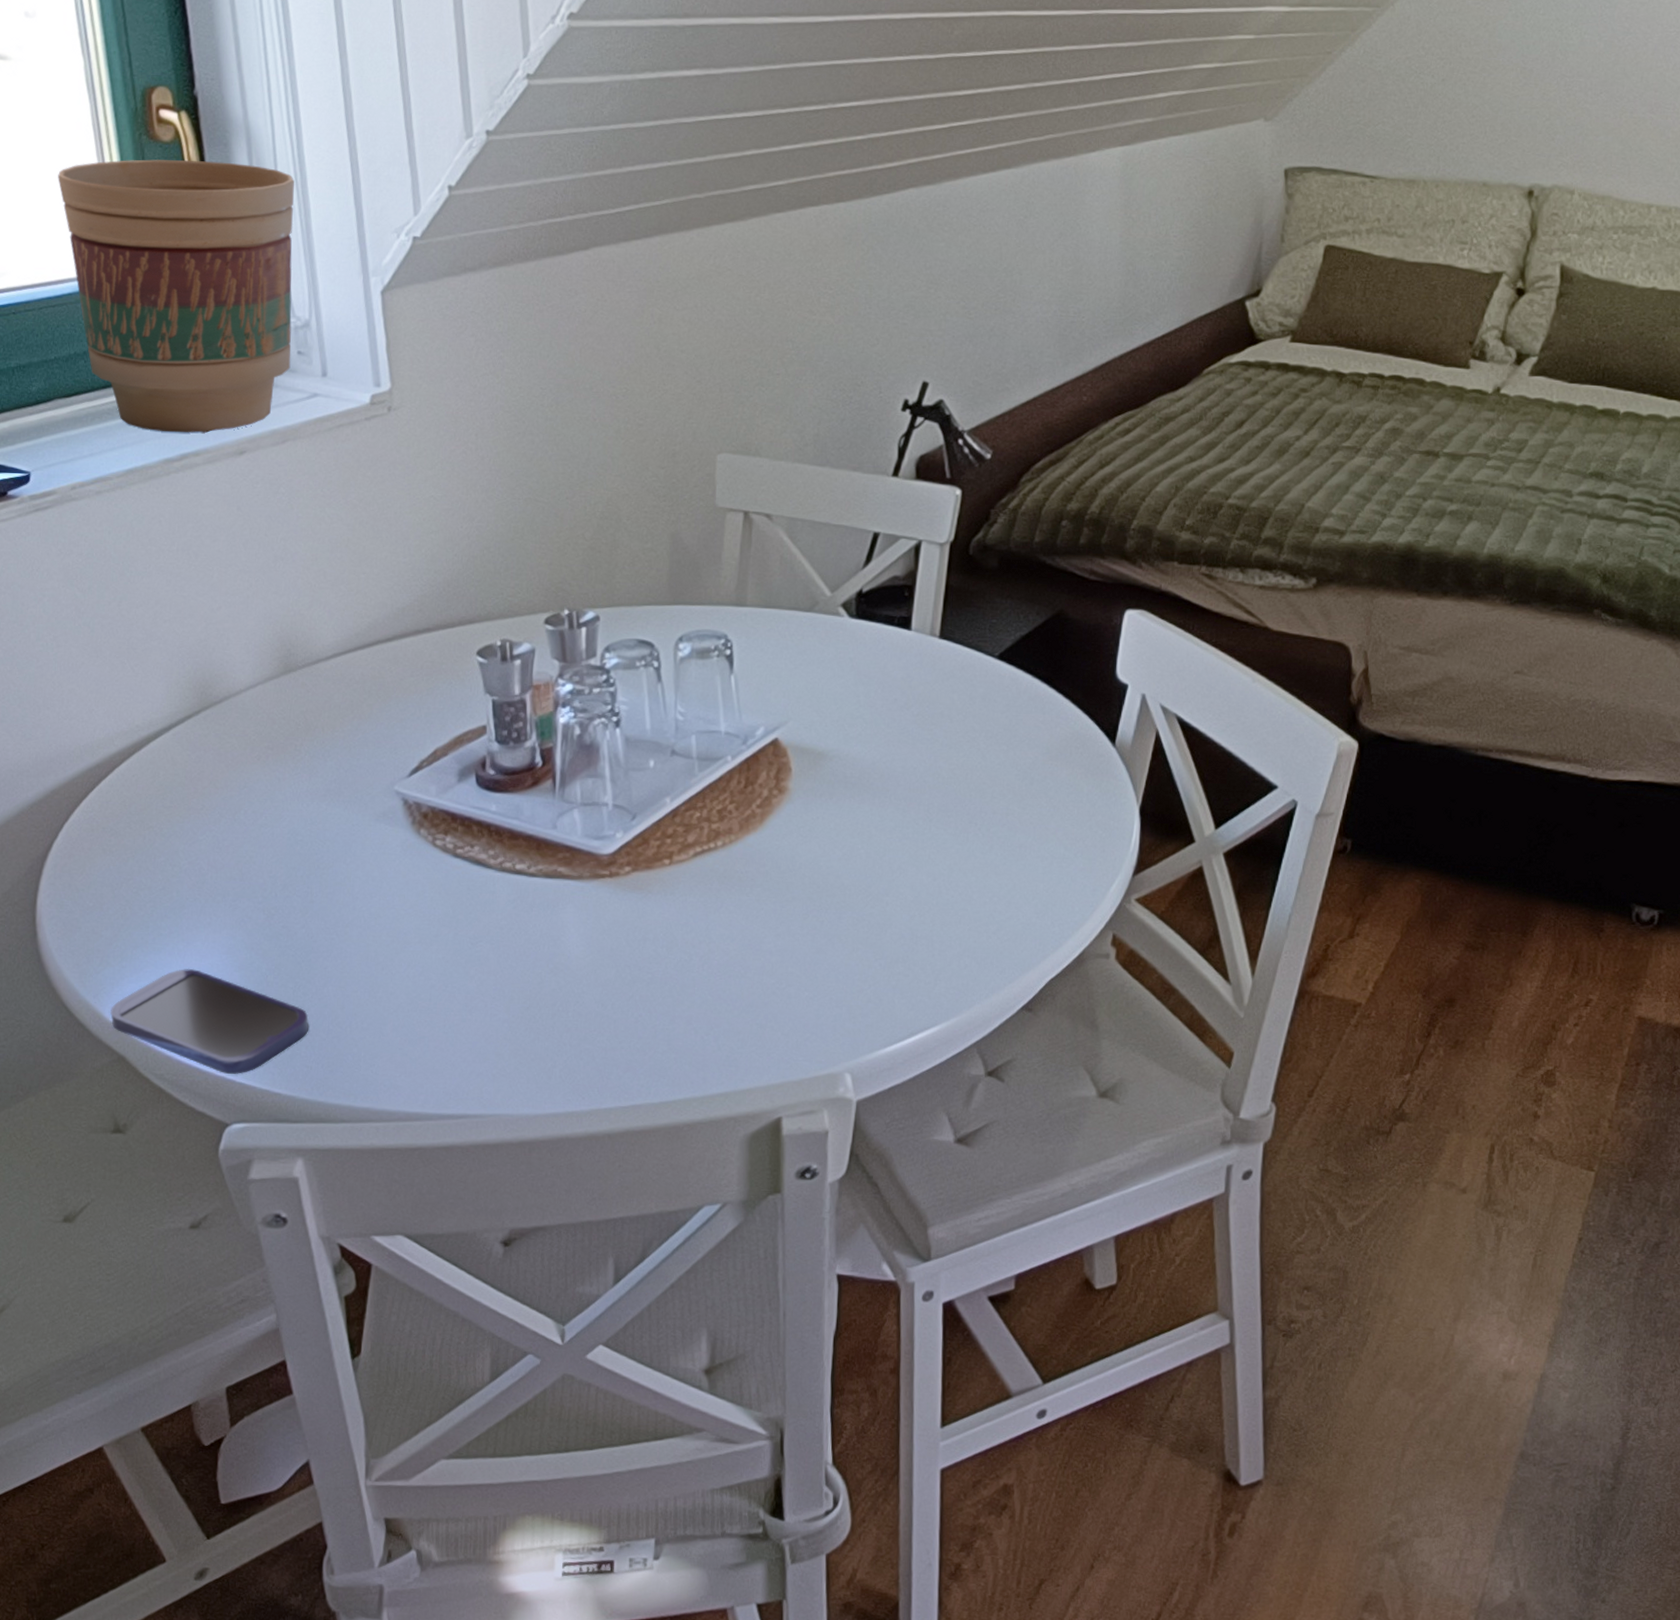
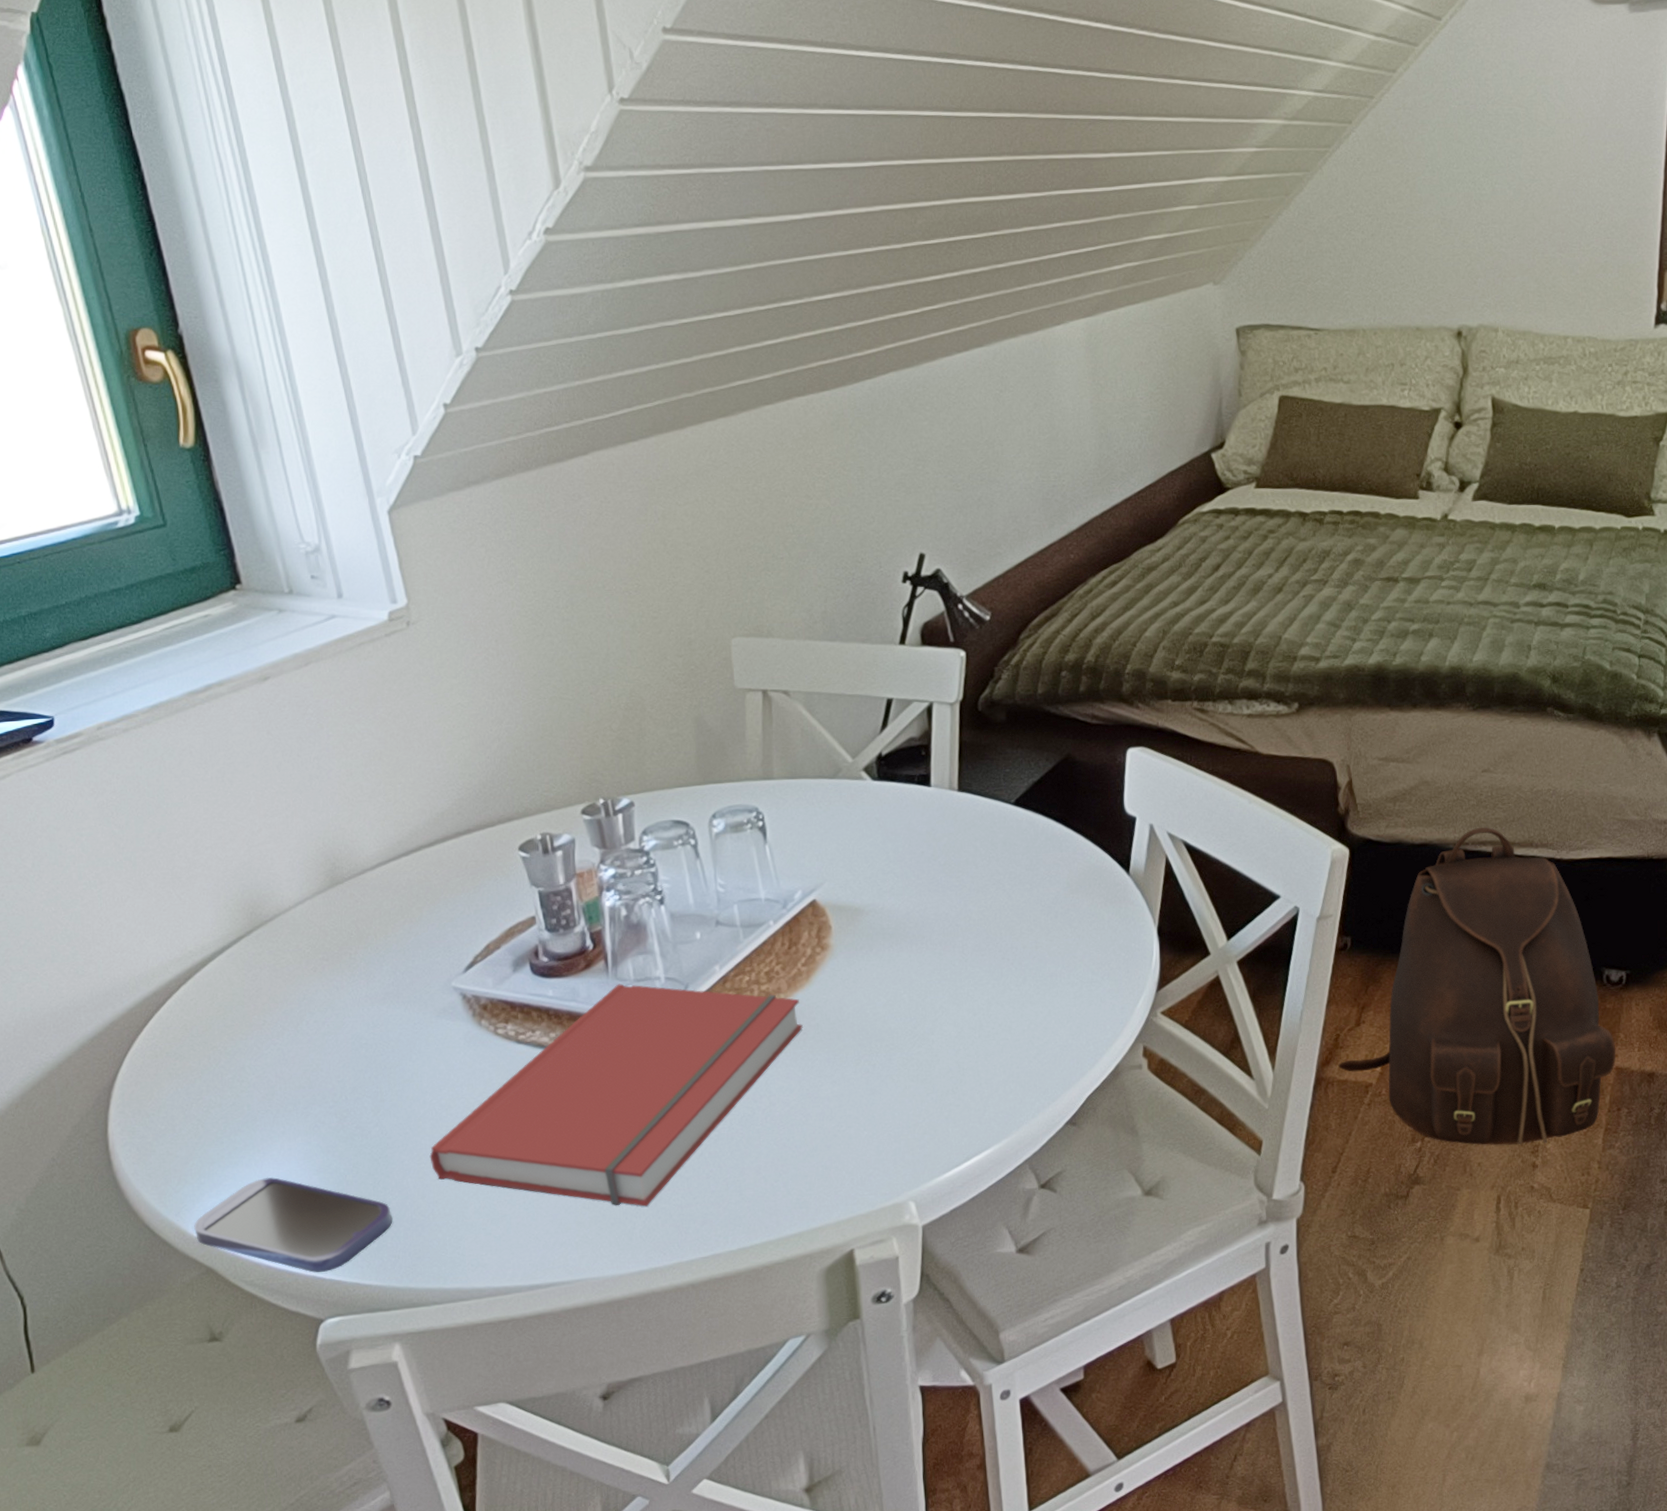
flower pot: present [58,159,294,433] -> none [48,397,306,665]
book: none [353,806,751,1045] -> present [429,984,803,1207]
backpack: none [1325,733,1640,1093] -> present [1338,827,1616,1145]

